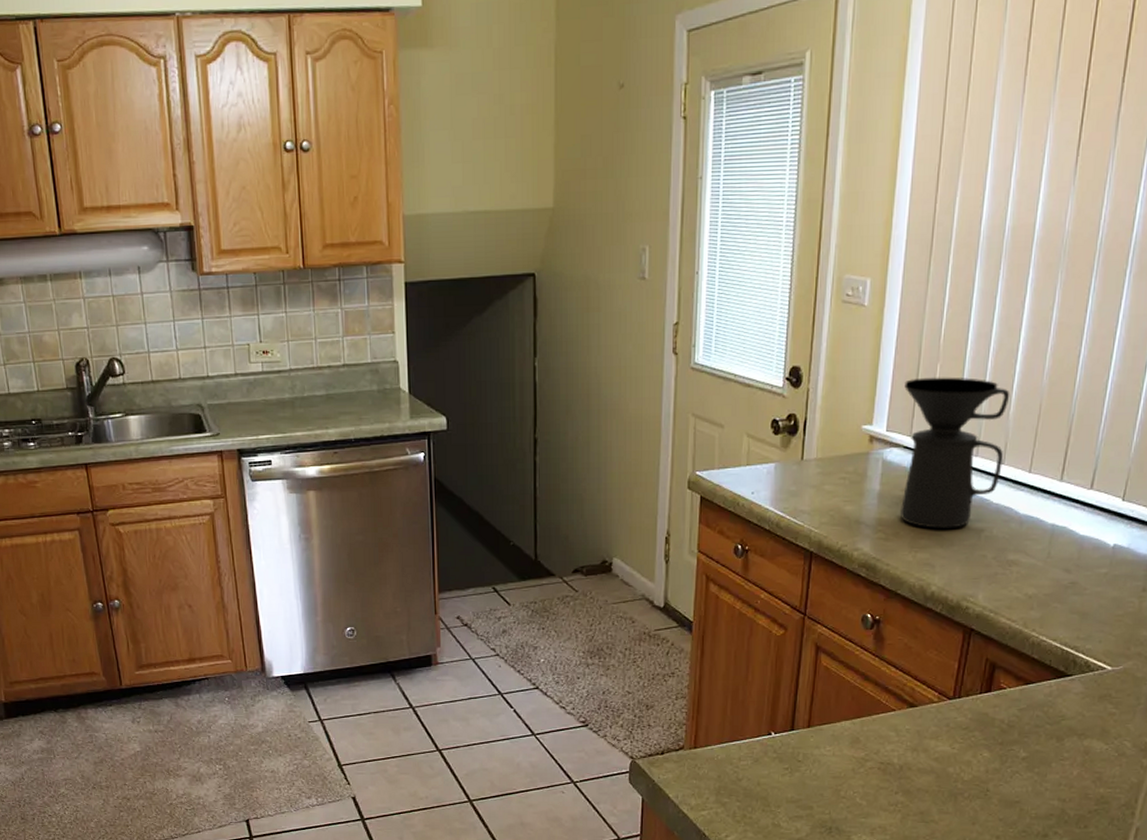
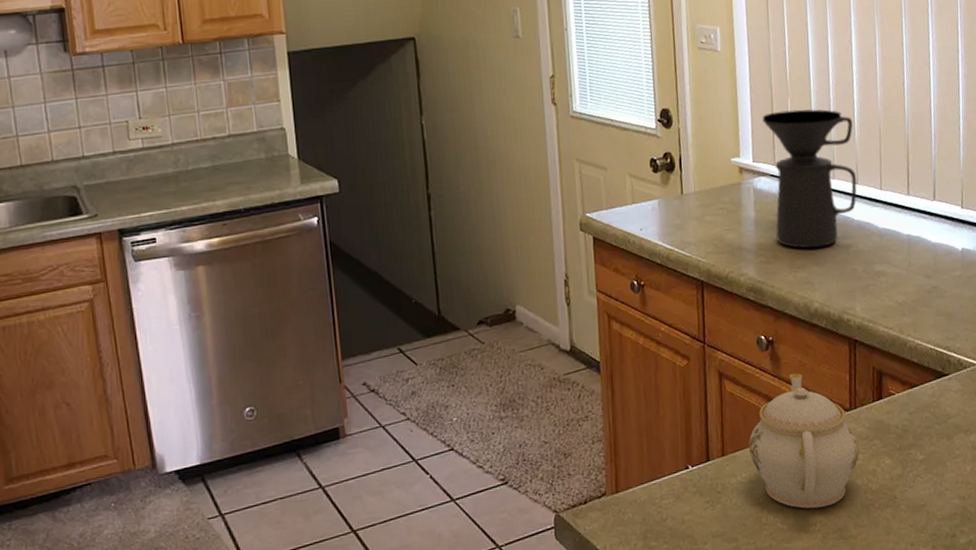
teapot: none [837,655,957,790] -> present [748,373,860,509]

